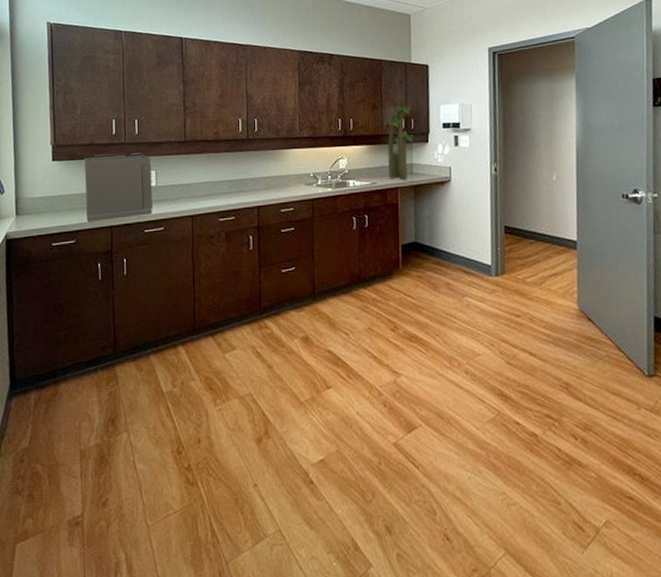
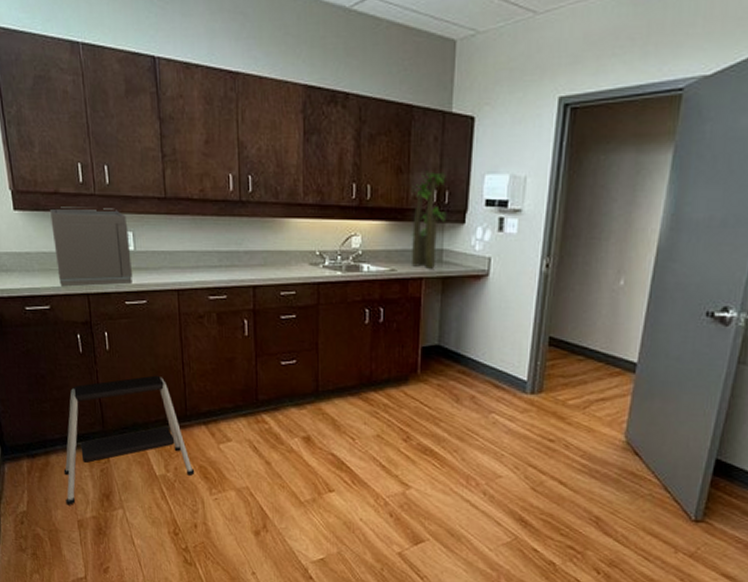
step stool: none [70,294,201,435] -> present [63,375,195,505]

